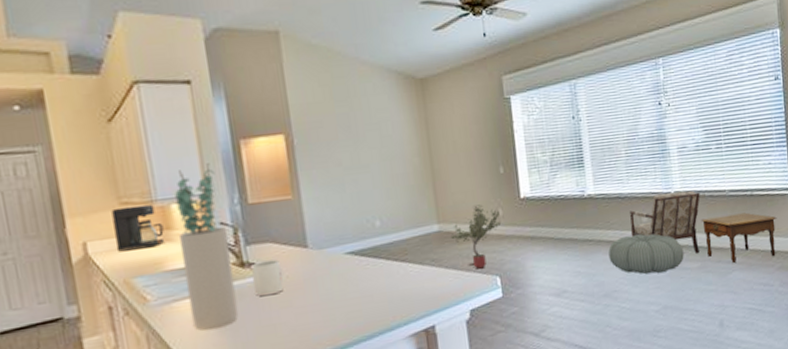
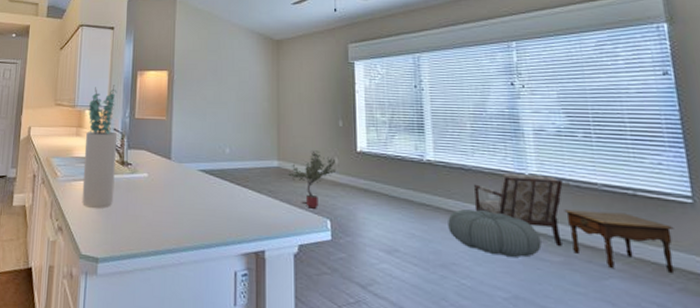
coffee maker: present [111,204,164,252] -> none [47,107,78,138]
mug: present [251,259,284,297] -> none [128,163,150,192]

